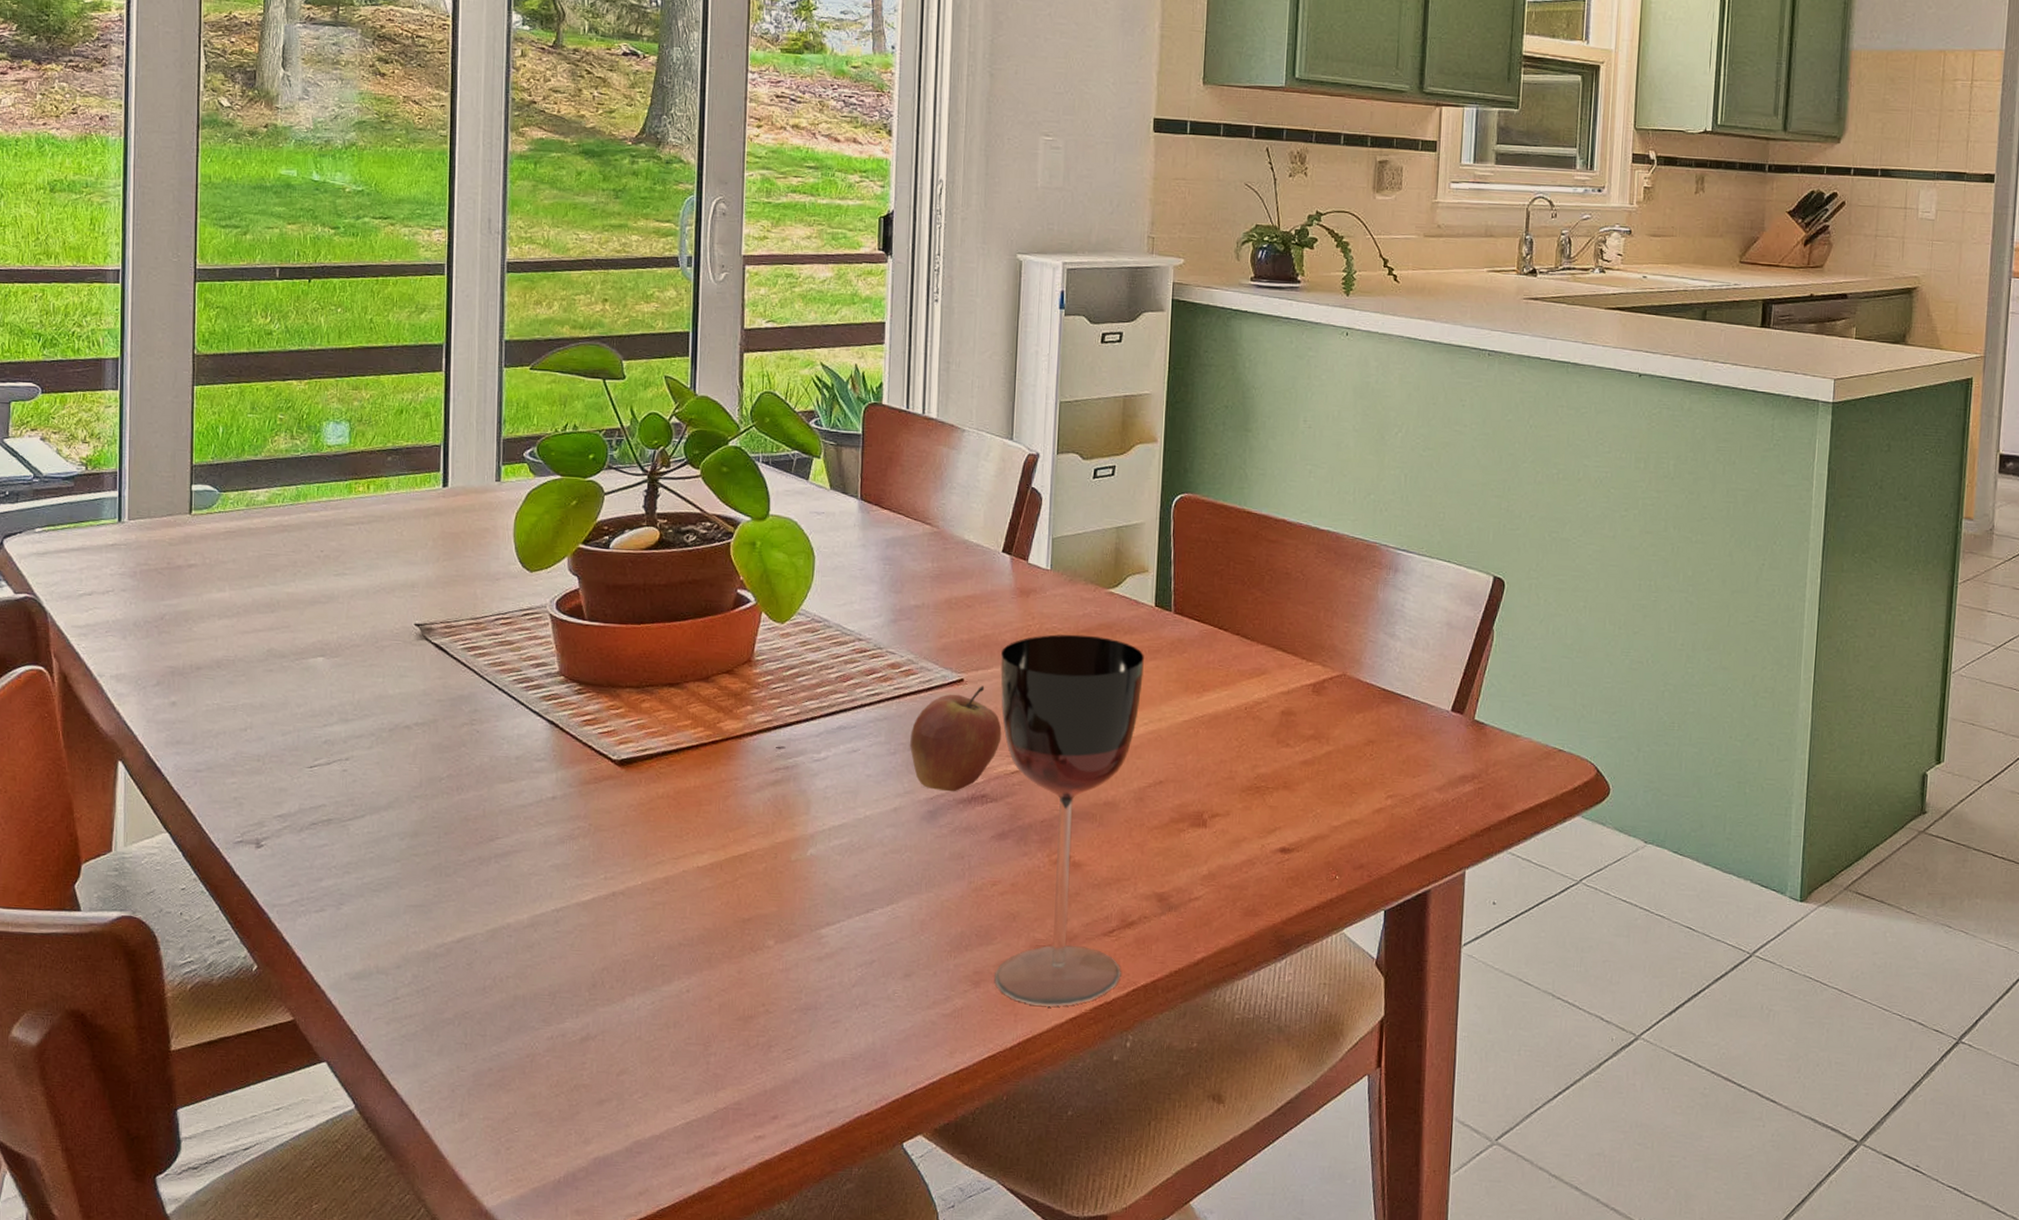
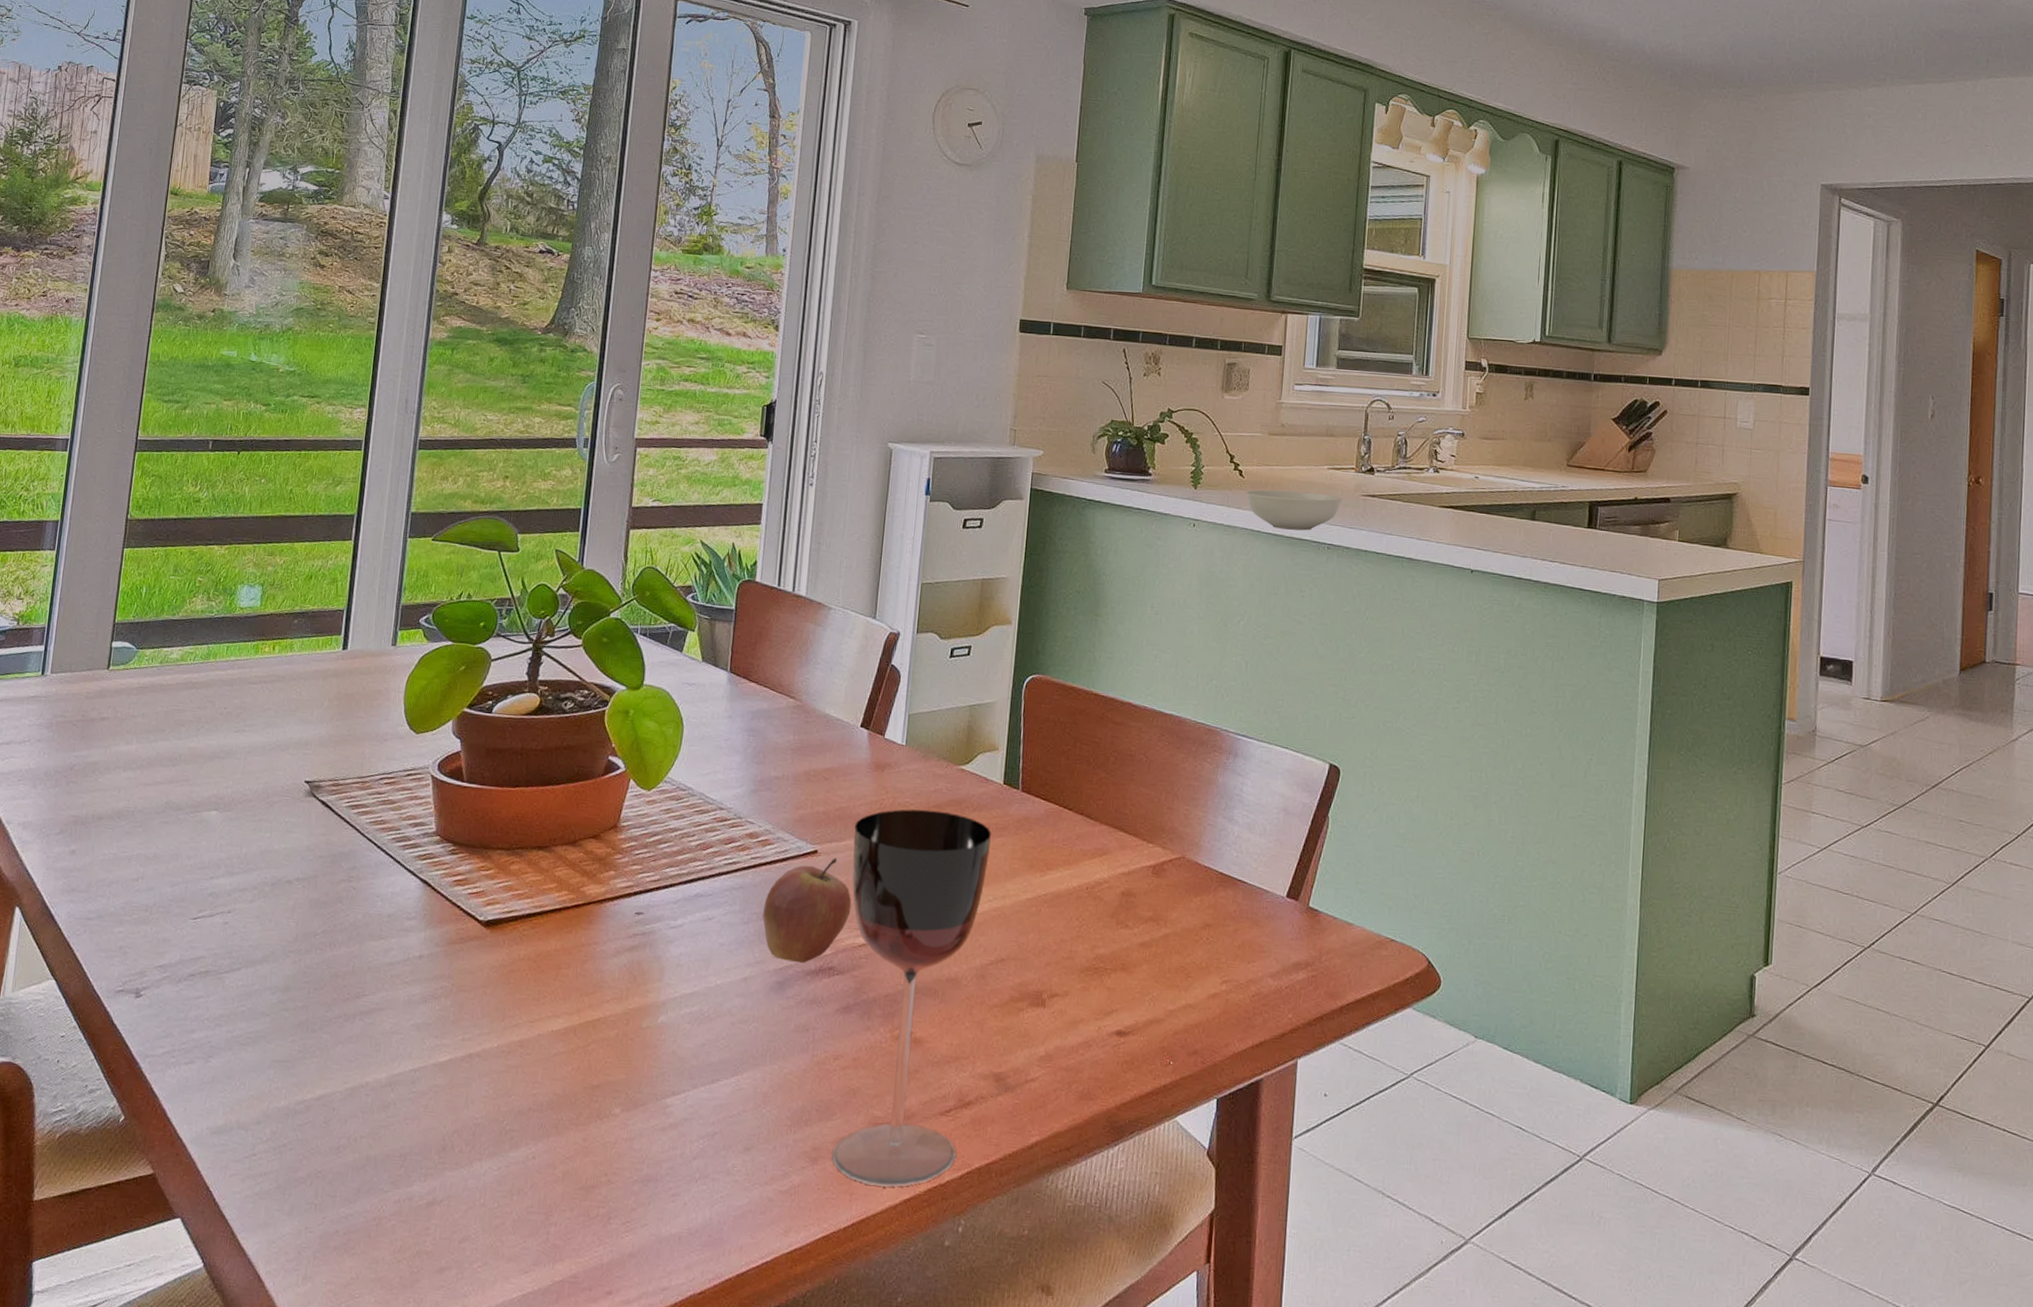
bowl: none [1401,295,1504,337] -> present [1245,489,1343,531]

